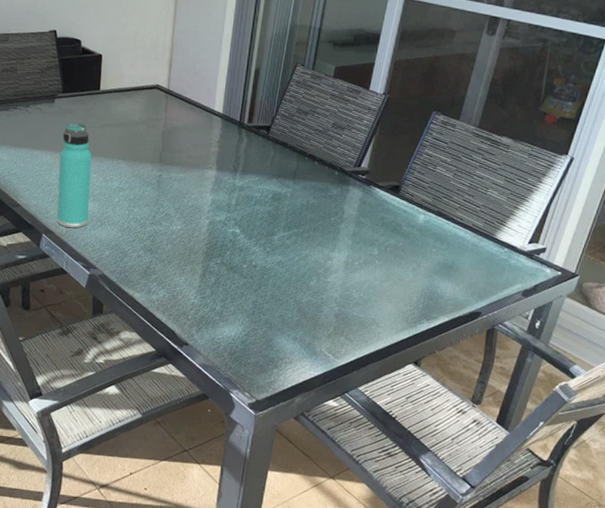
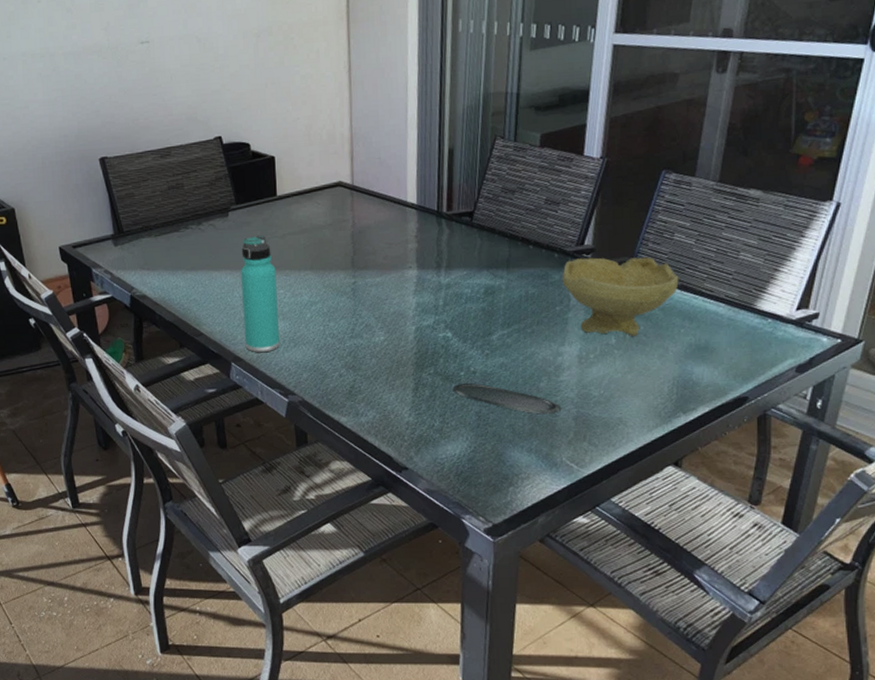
oval tray: none [235,275,326,310] -> present [452,383,562,414]
bowl: none [339,178,436,250] -> present [562,257,679,336]

